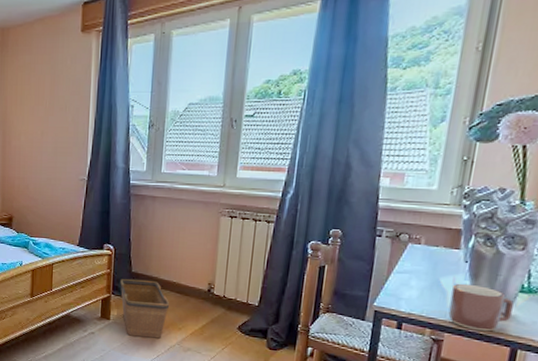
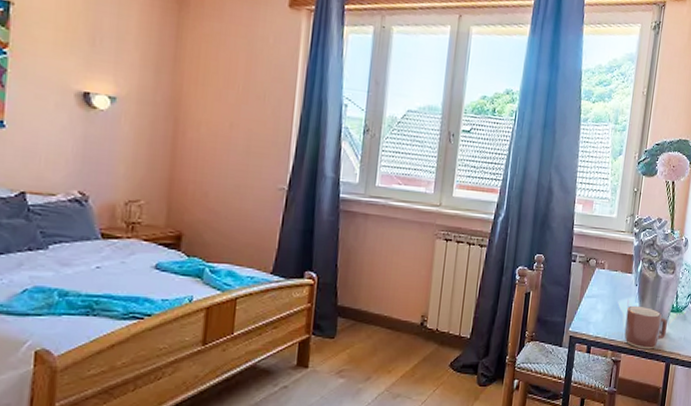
bicycle basket: present [120,278,170,339] -> none [322,314,380,386]

